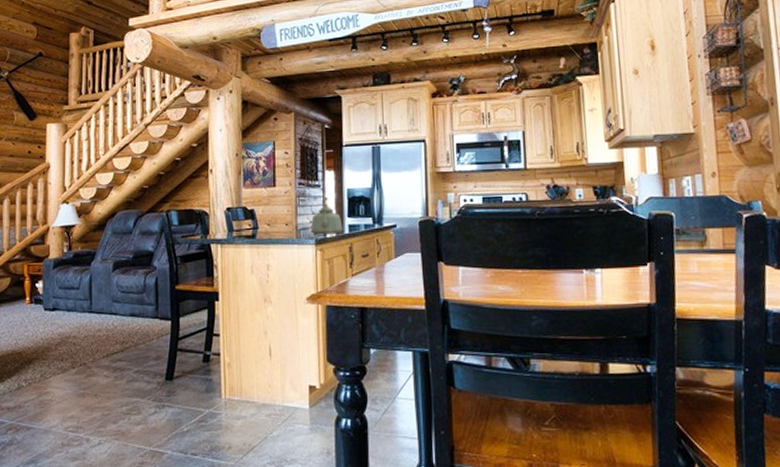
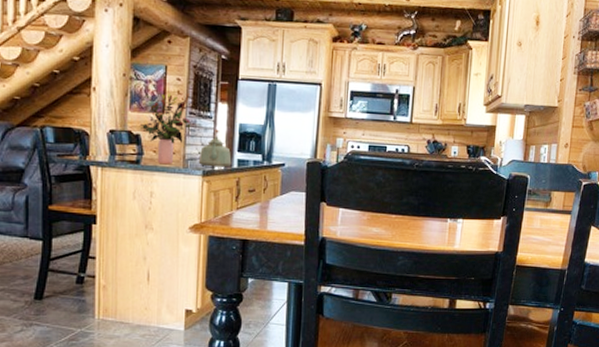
bouquet: none [253,164,301,237] -> present [139,91,191,165]

